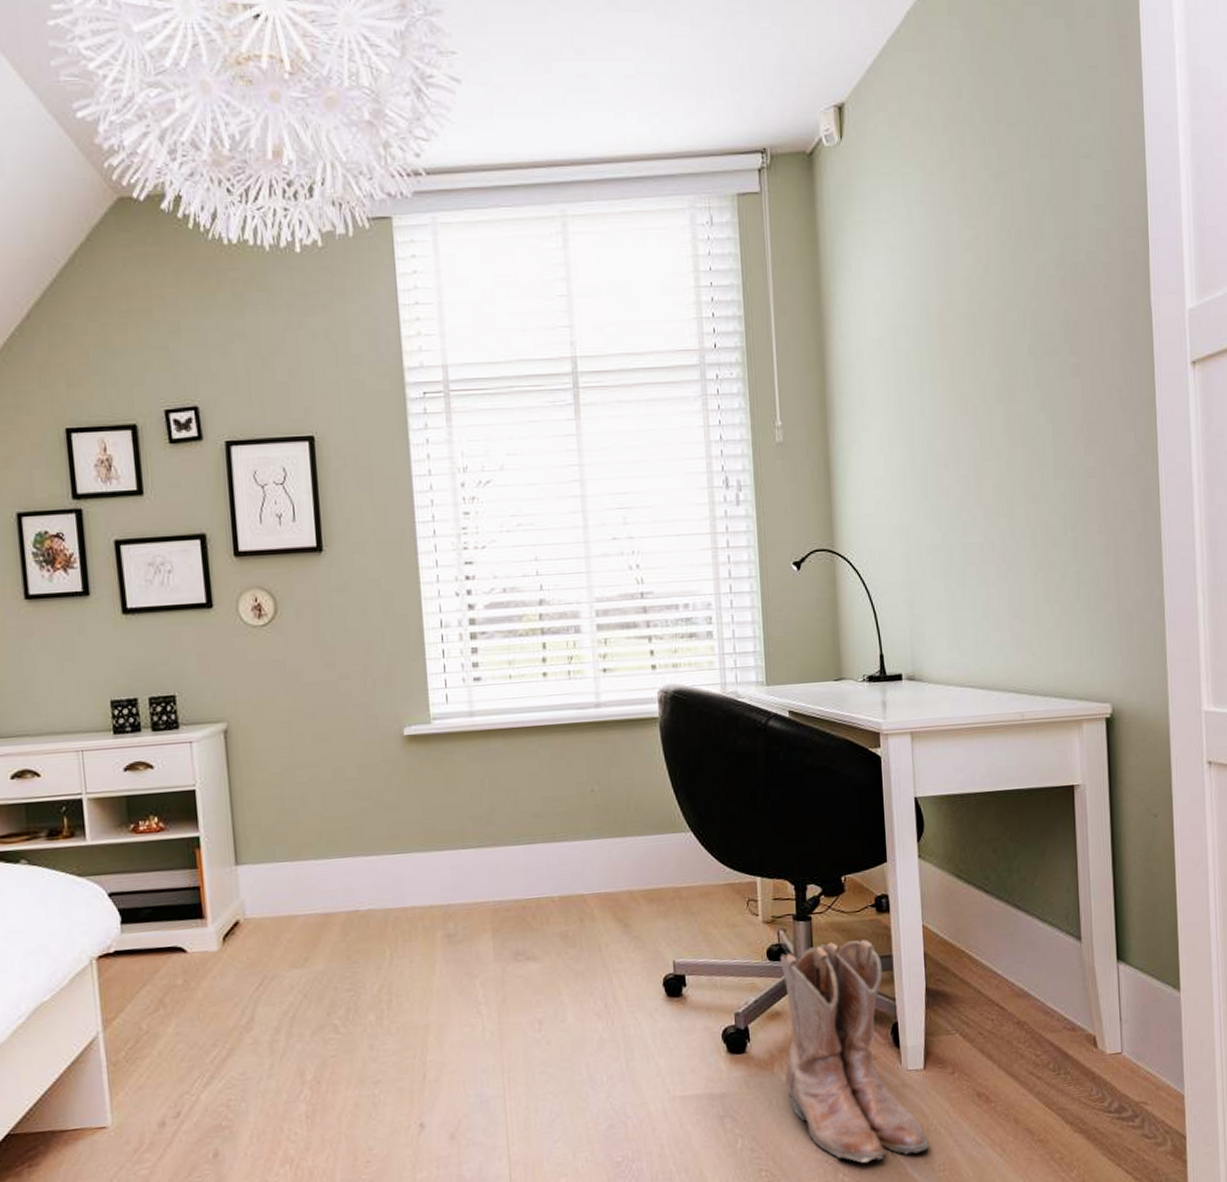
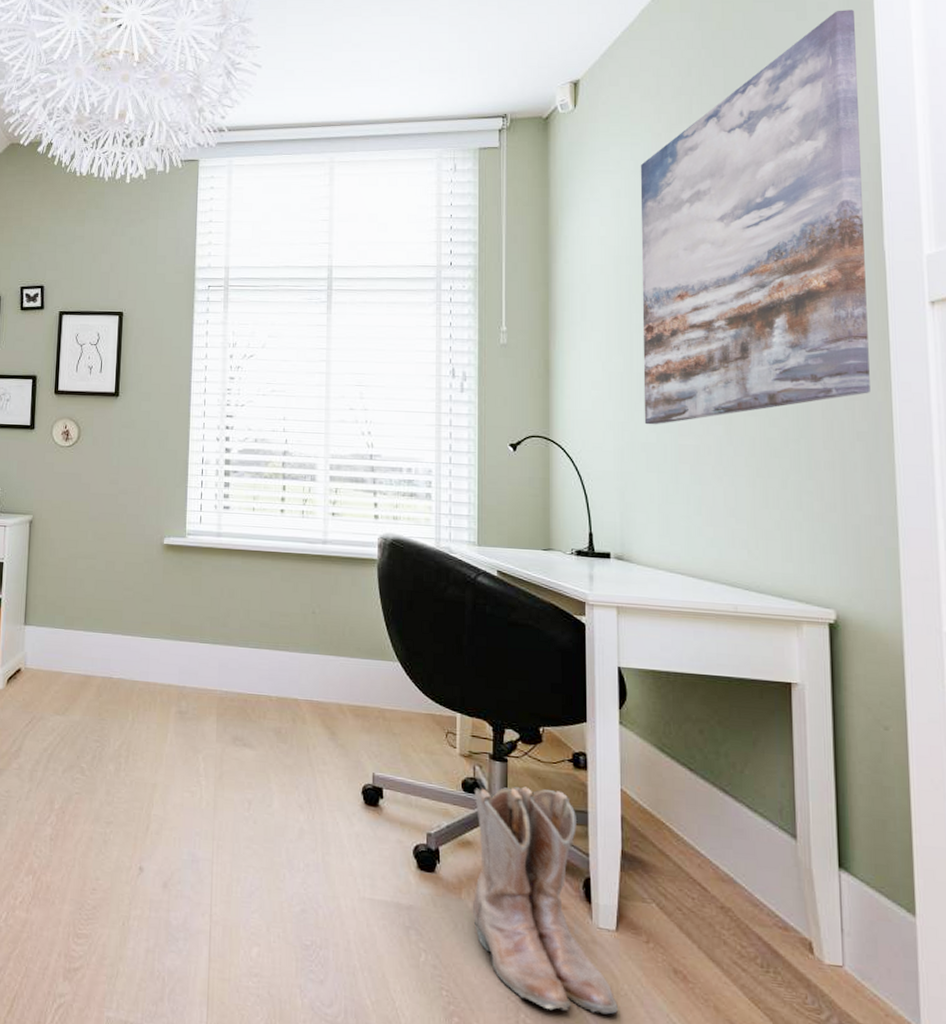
wall art: none [913,17,1140,525] -> present [640,10,870,425]

